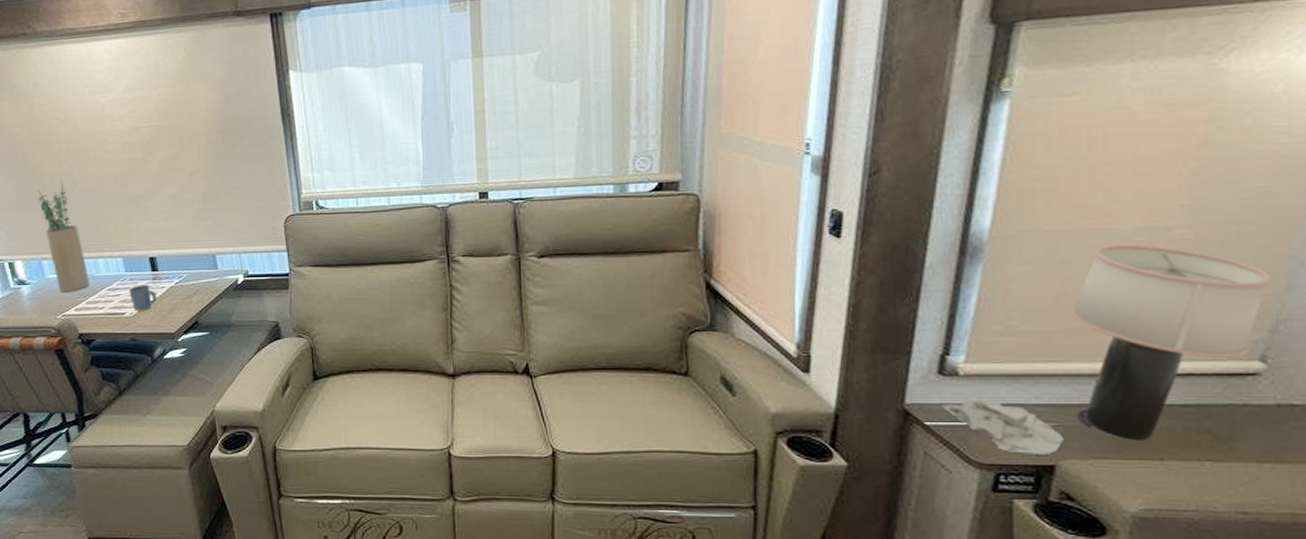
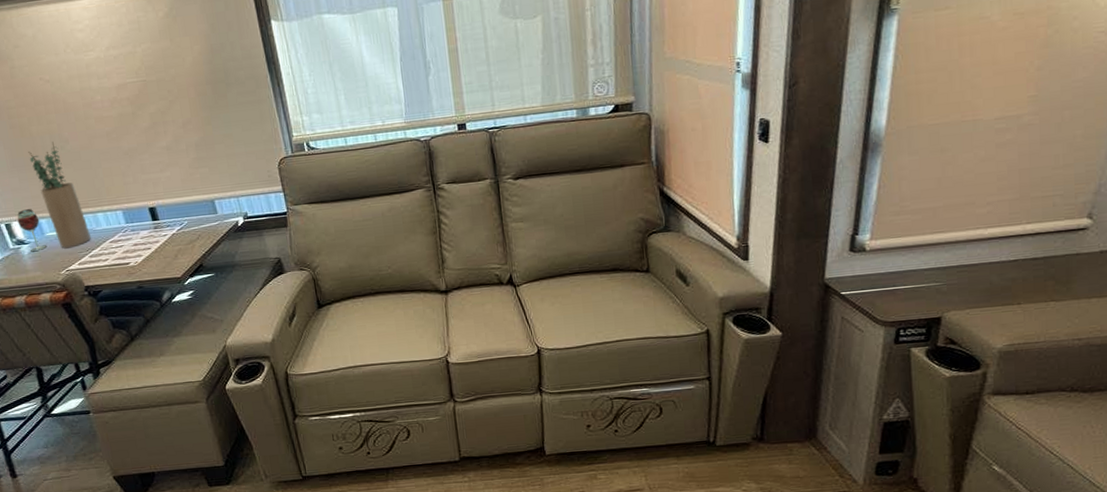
wineglass: none [20,248,46,294] -> present [17,208,47,252]
mug: present [129,284,157,312] -> none [131,233,160,261]
tissue: present [940,397,1064,454] -> none [852,268,947,310]
table lamp: present [1070,244,1271,440] -> none [949,131,1095,290]

